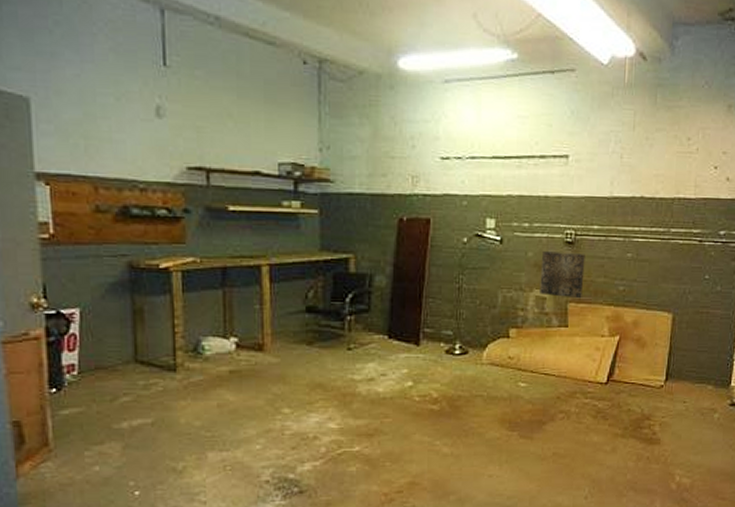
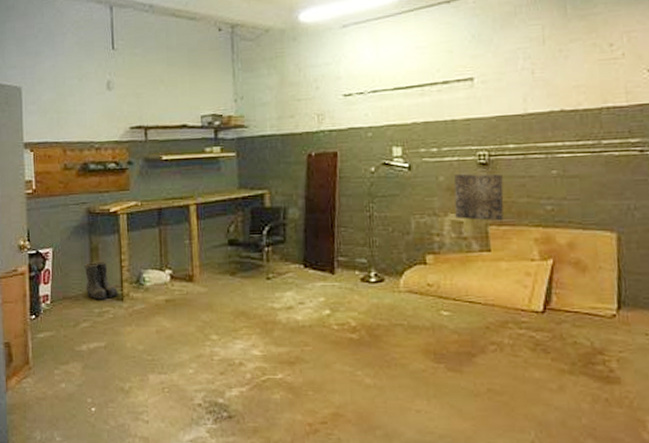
boots: none [124,325,171,371] -> present [84,261,119,300]

